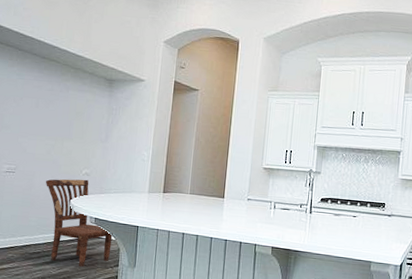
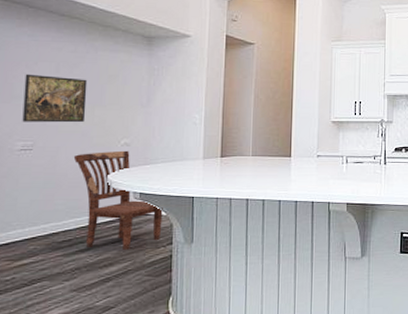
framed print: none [9,107,60,153] -> present [22,74,88,123]

